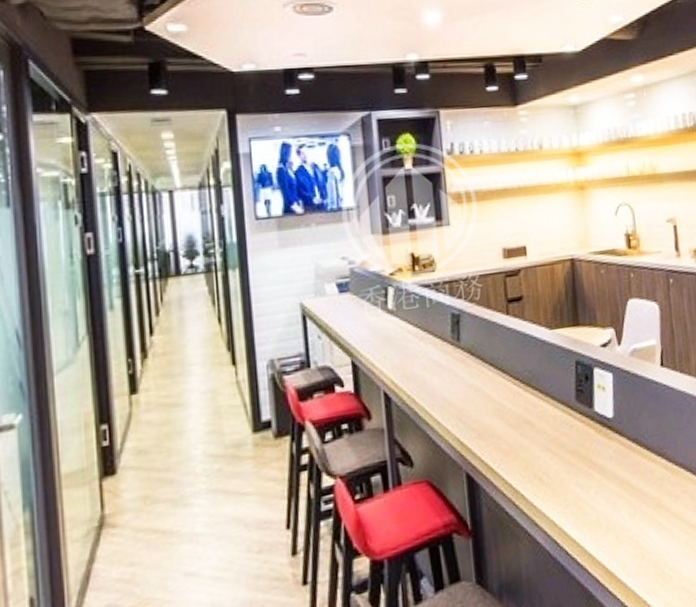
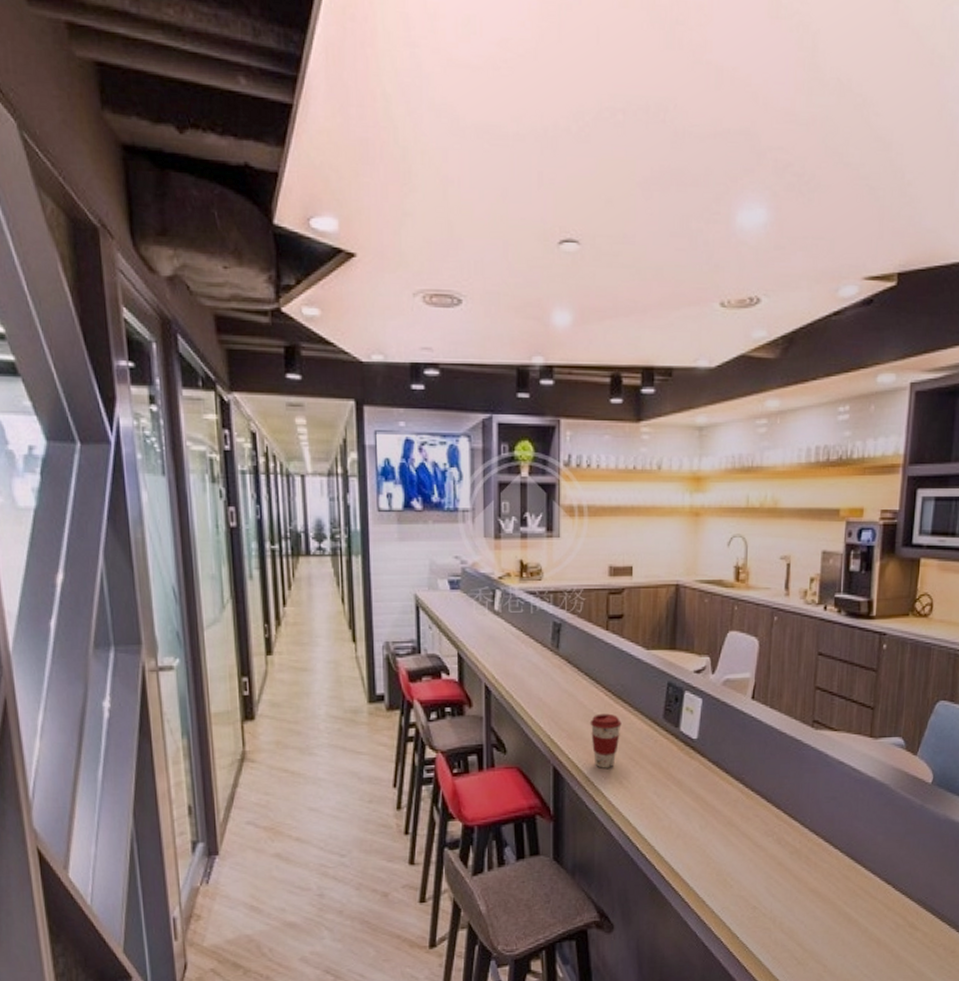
coffee cup: none [500,403,534,467] -> present [590,713,622,768]

